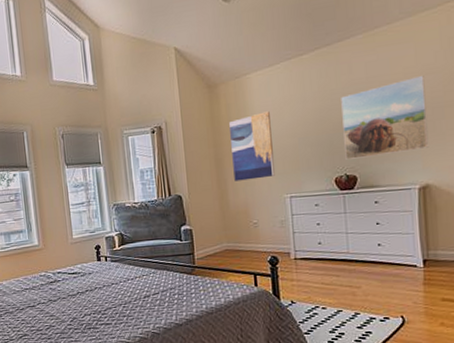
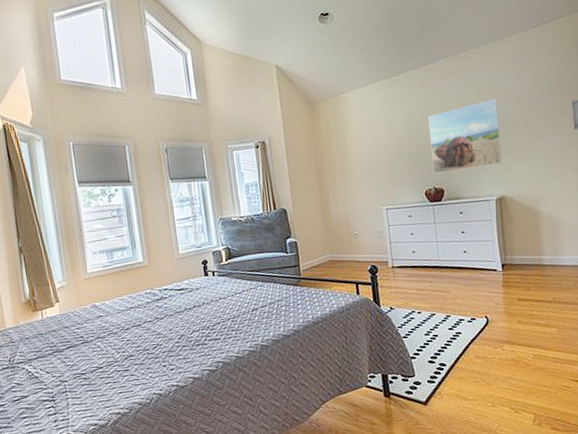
wall art: present [229,111,275,182] -> none [329,128,372,195]

